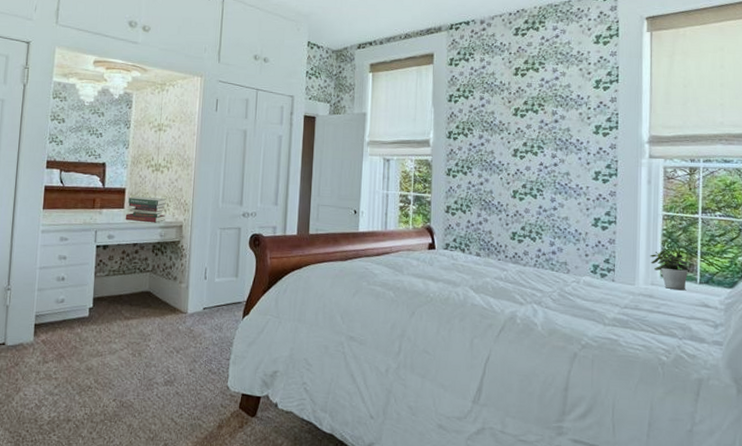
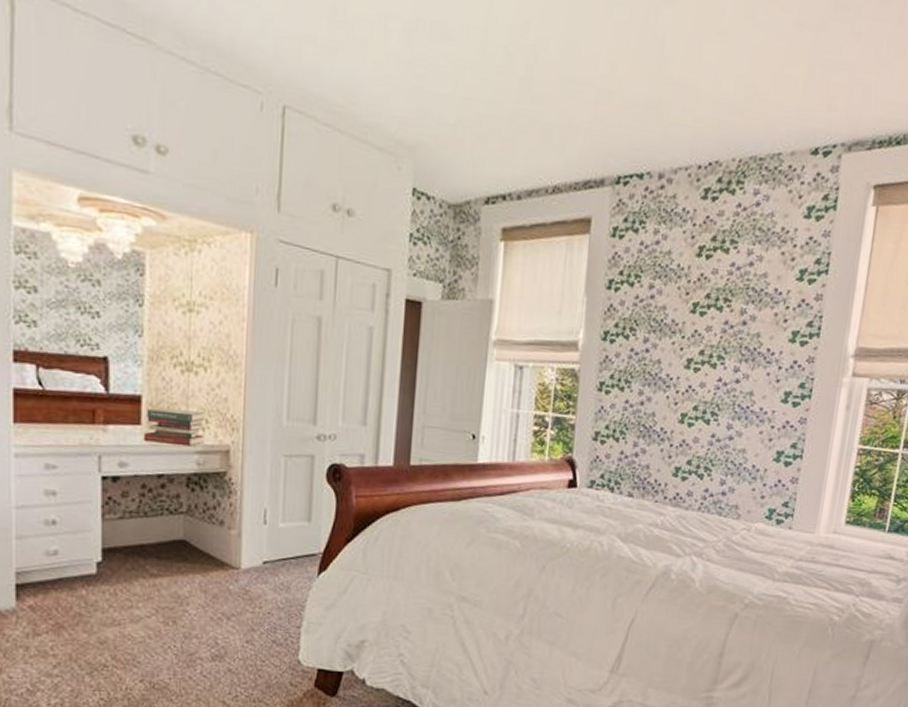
potted plant: present [650,250,690,290] -> none [836,491,881,539]

